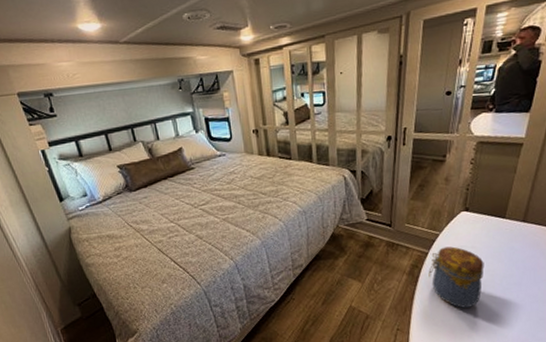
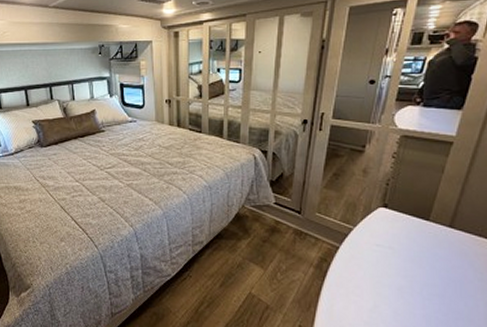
jar: present [428,246,484,308] -> none [338,243,402,314]

